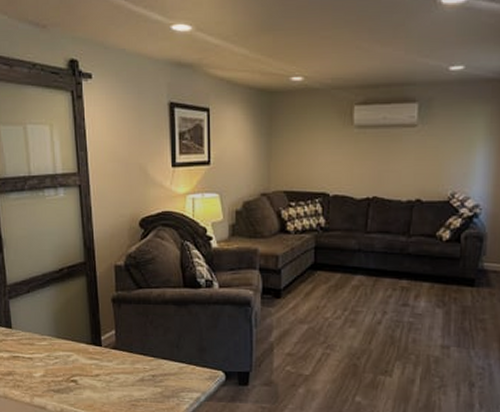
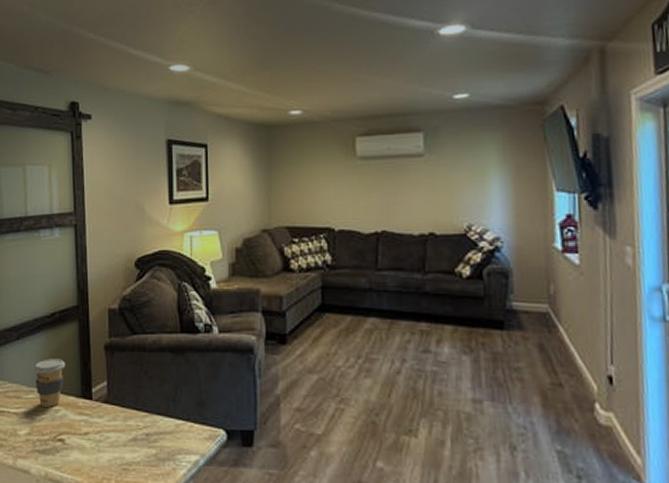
coffee cup: none [44,310,76,353] -> present [33,358,66,407]

